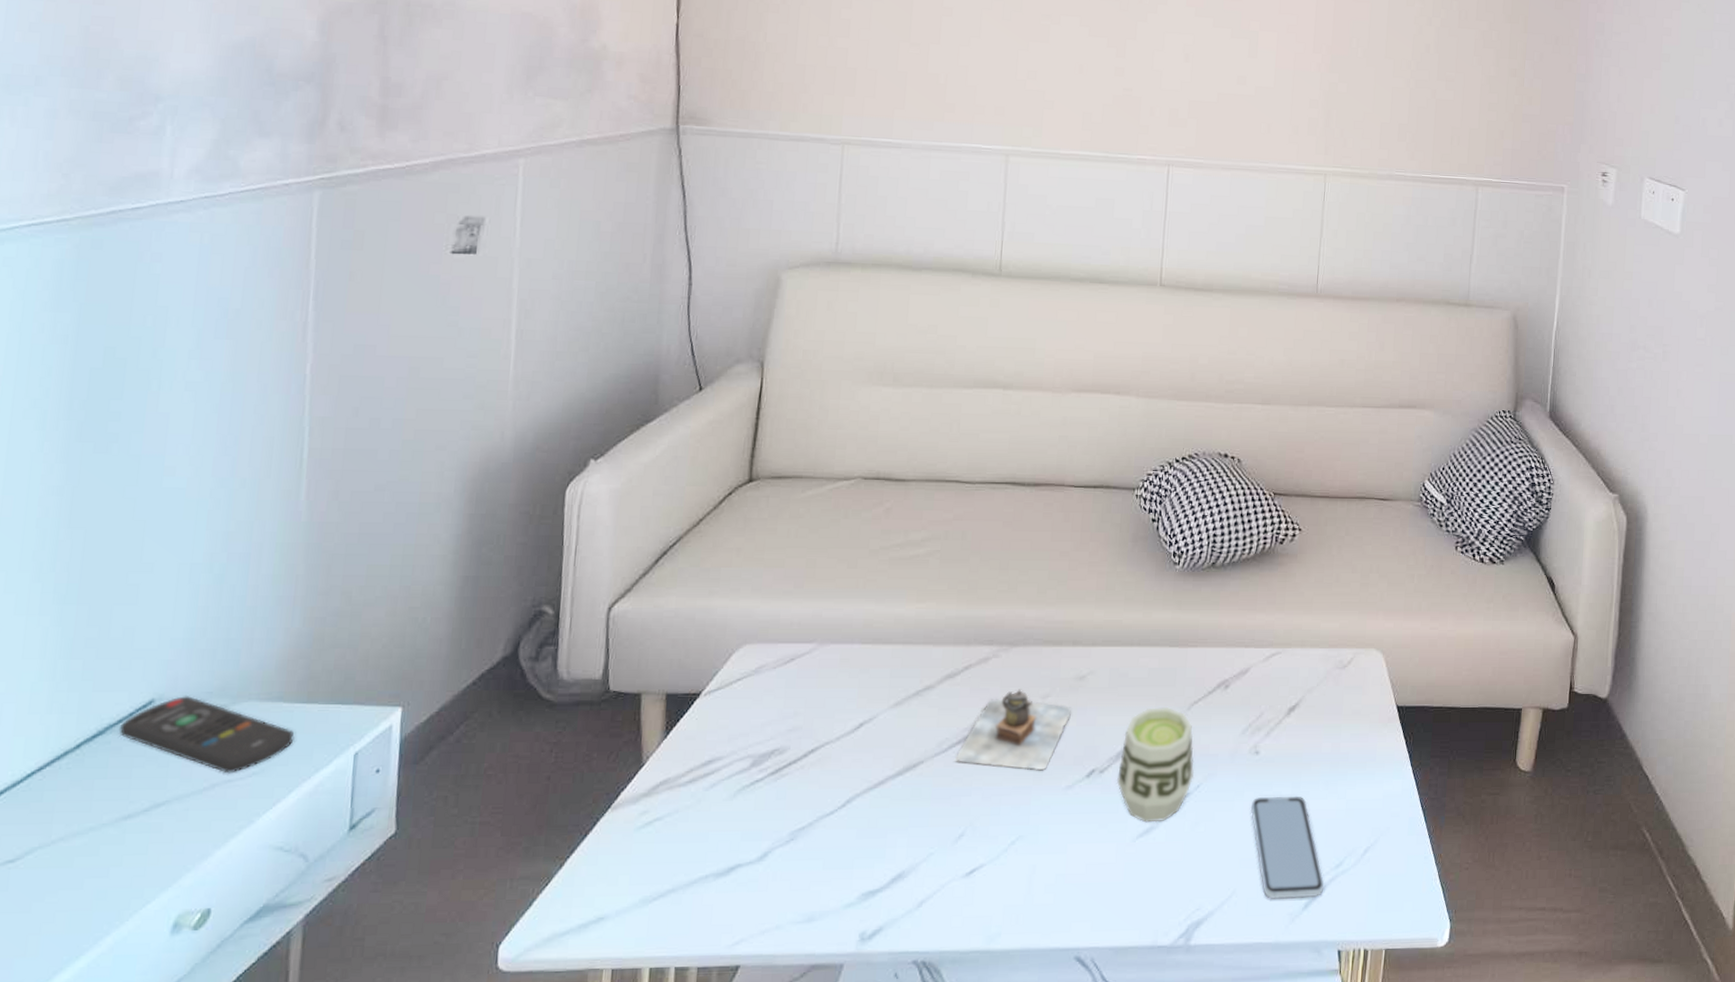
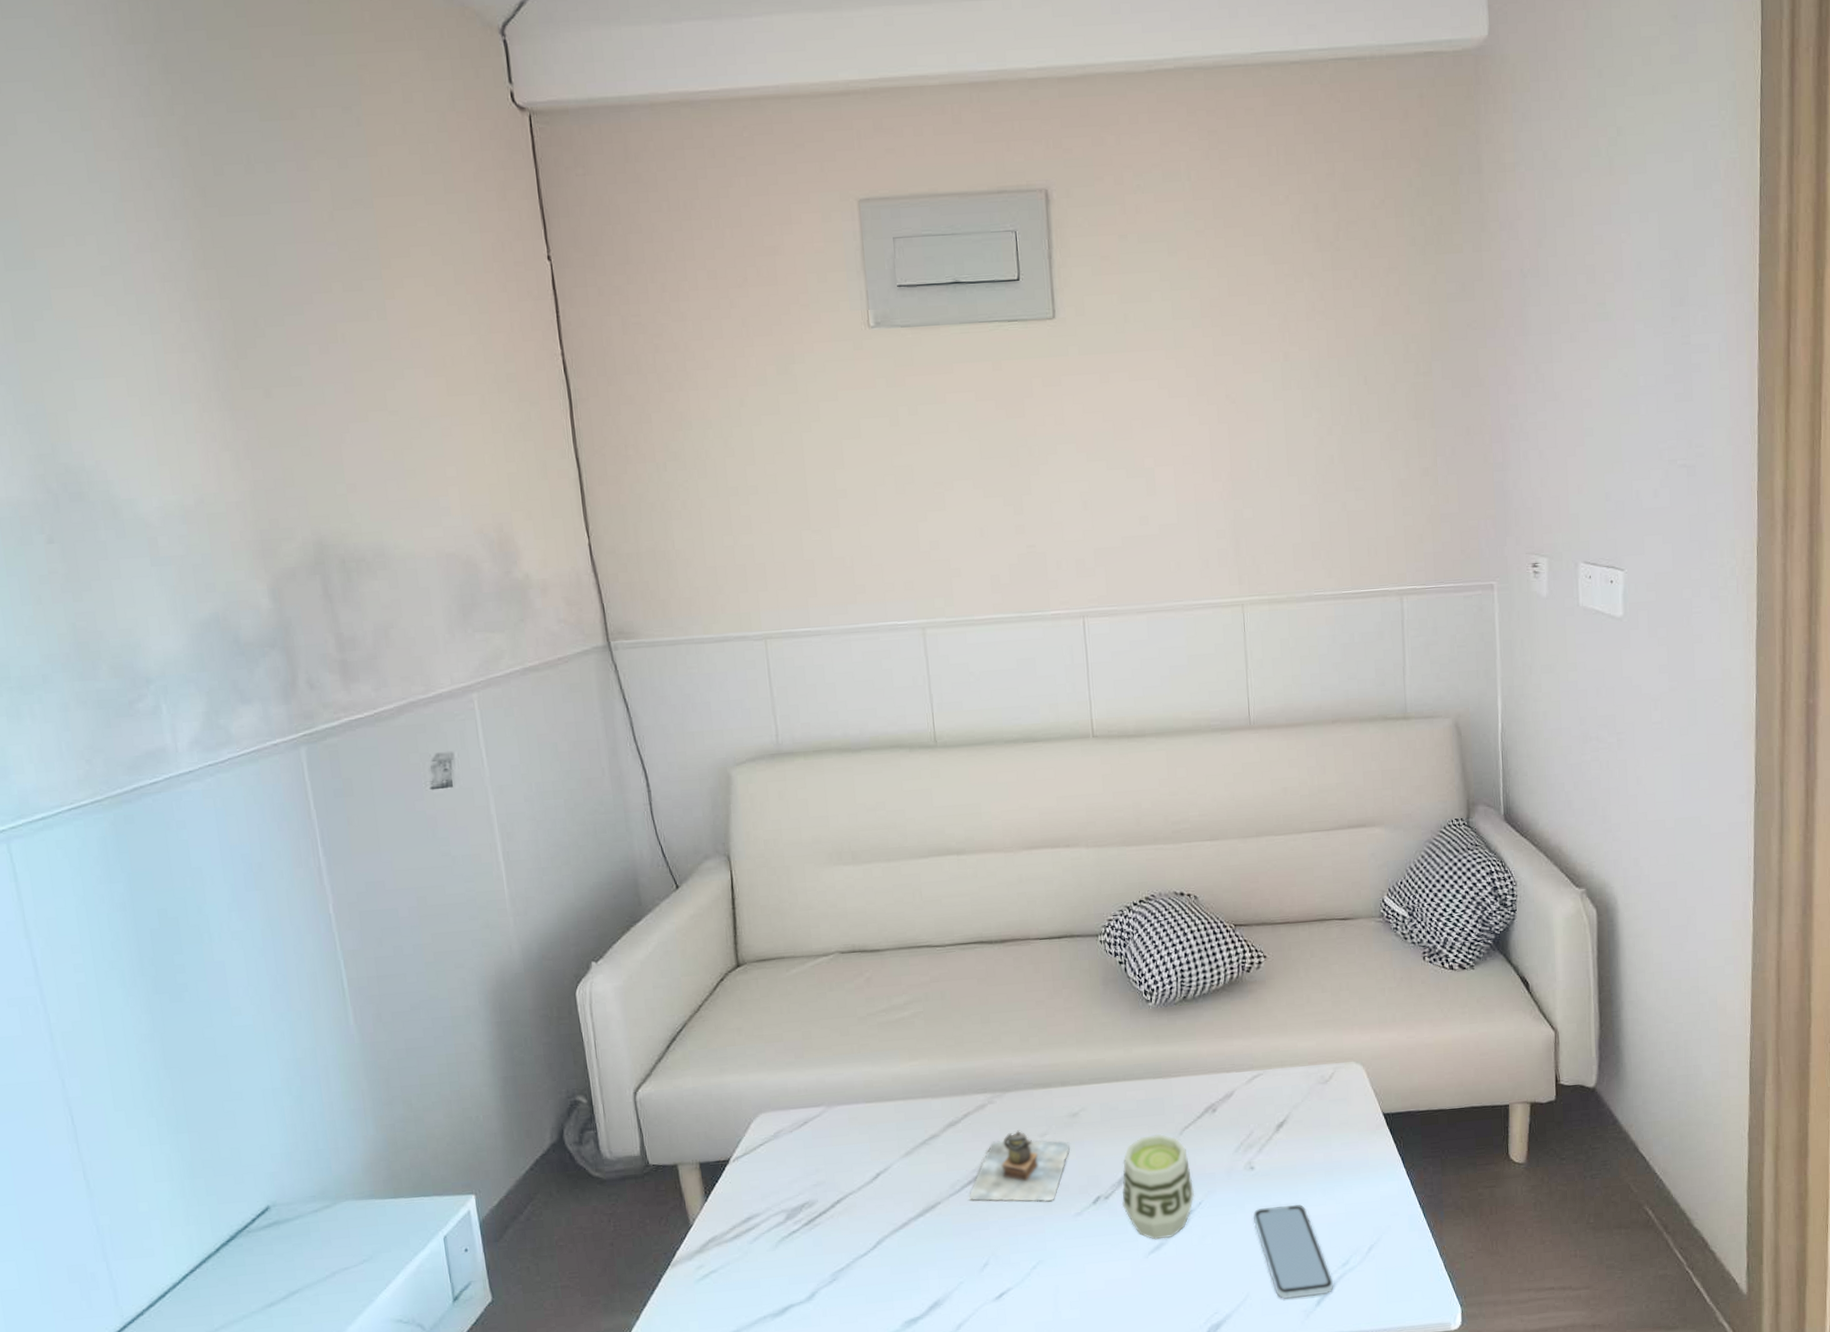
remote control: present [118,695,295,774] -> none [246,1200,391,1263]

